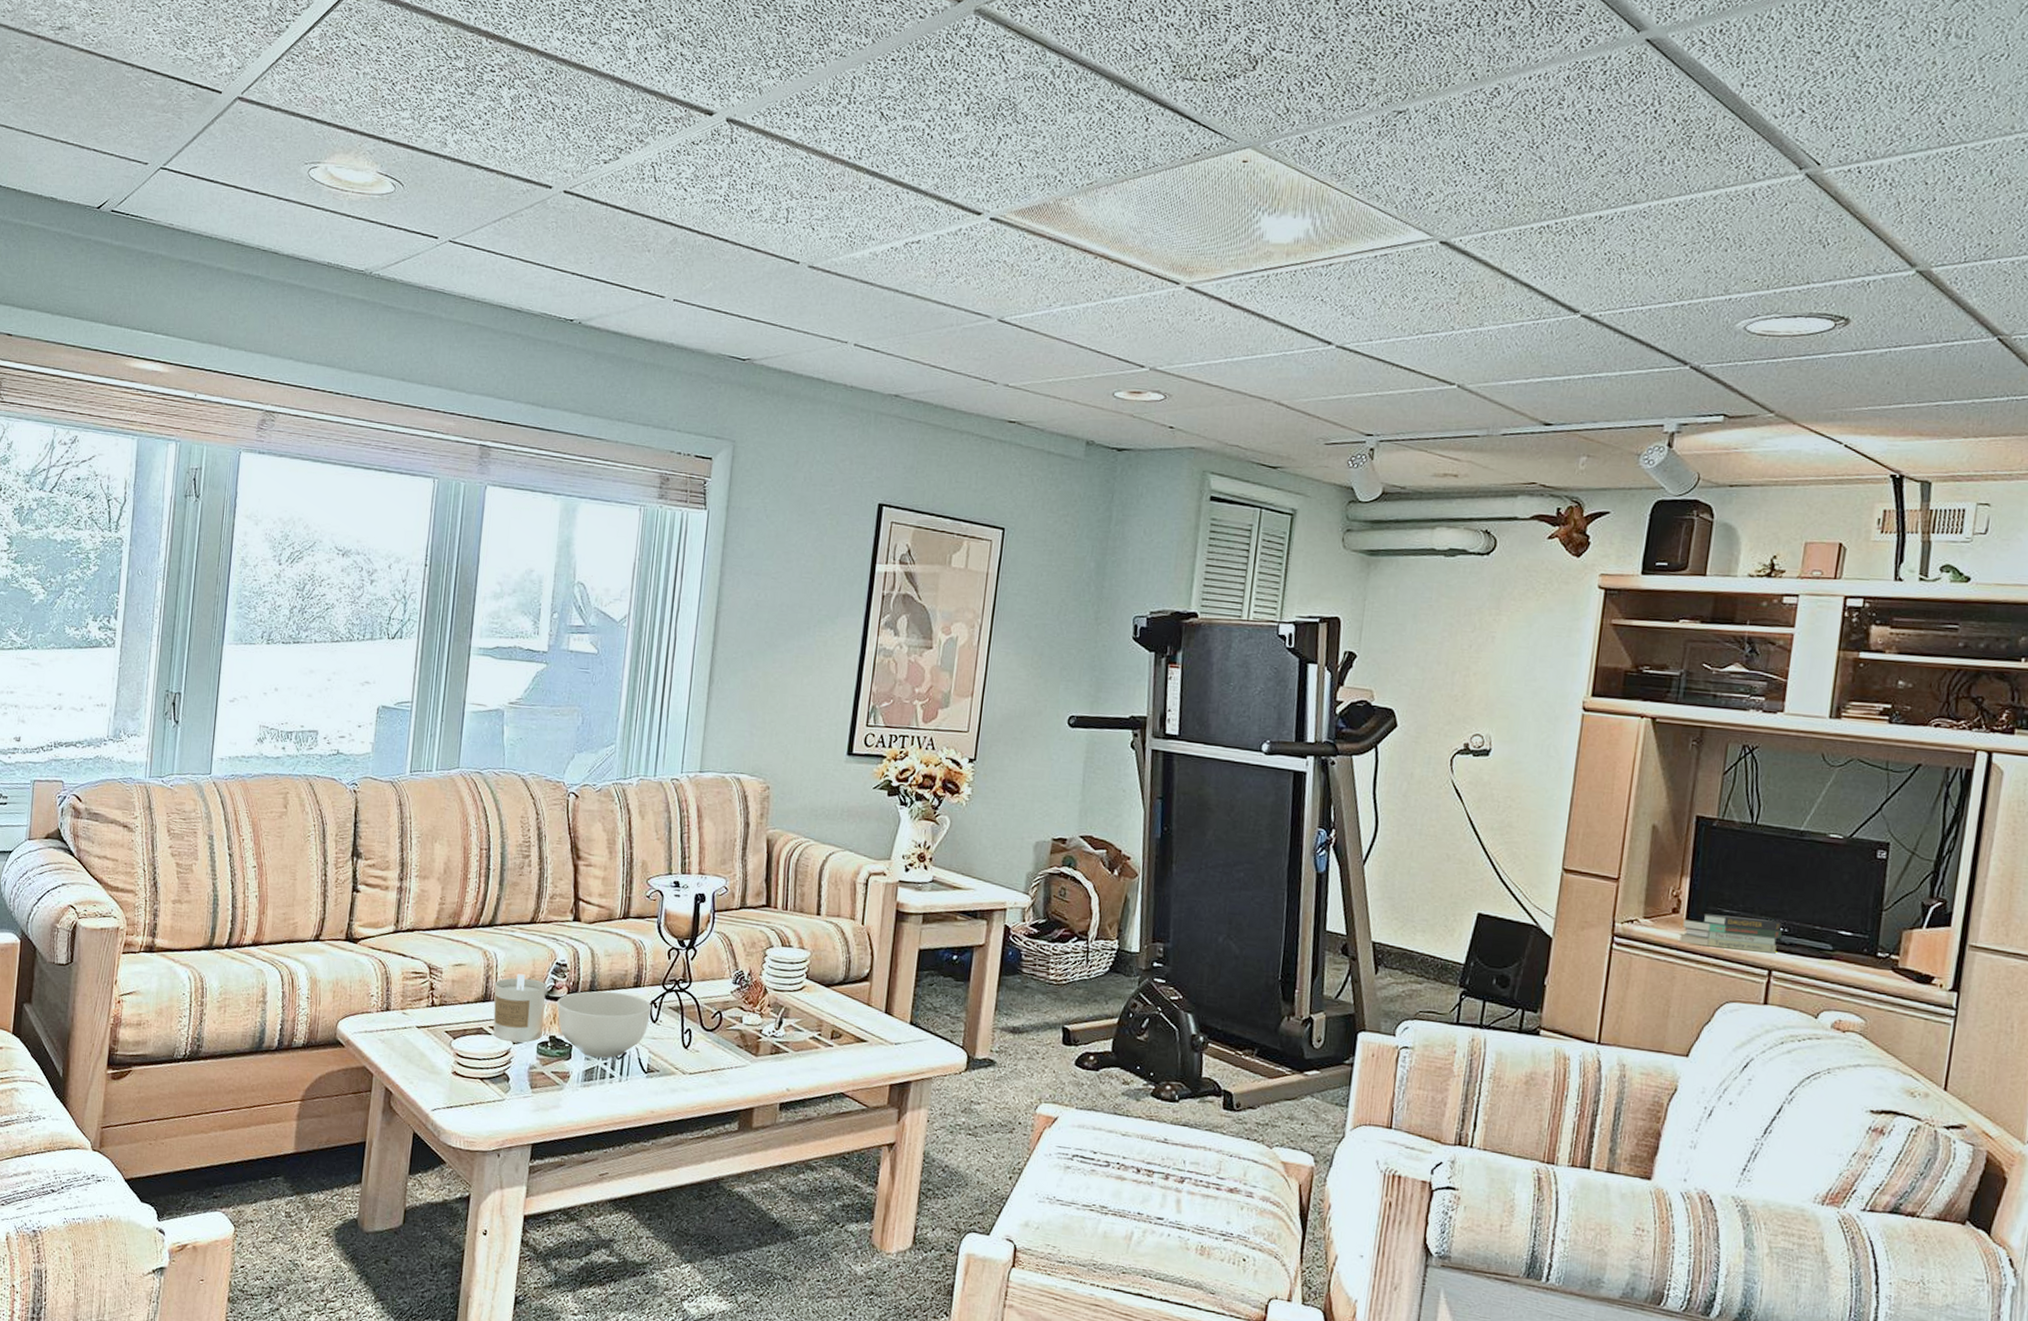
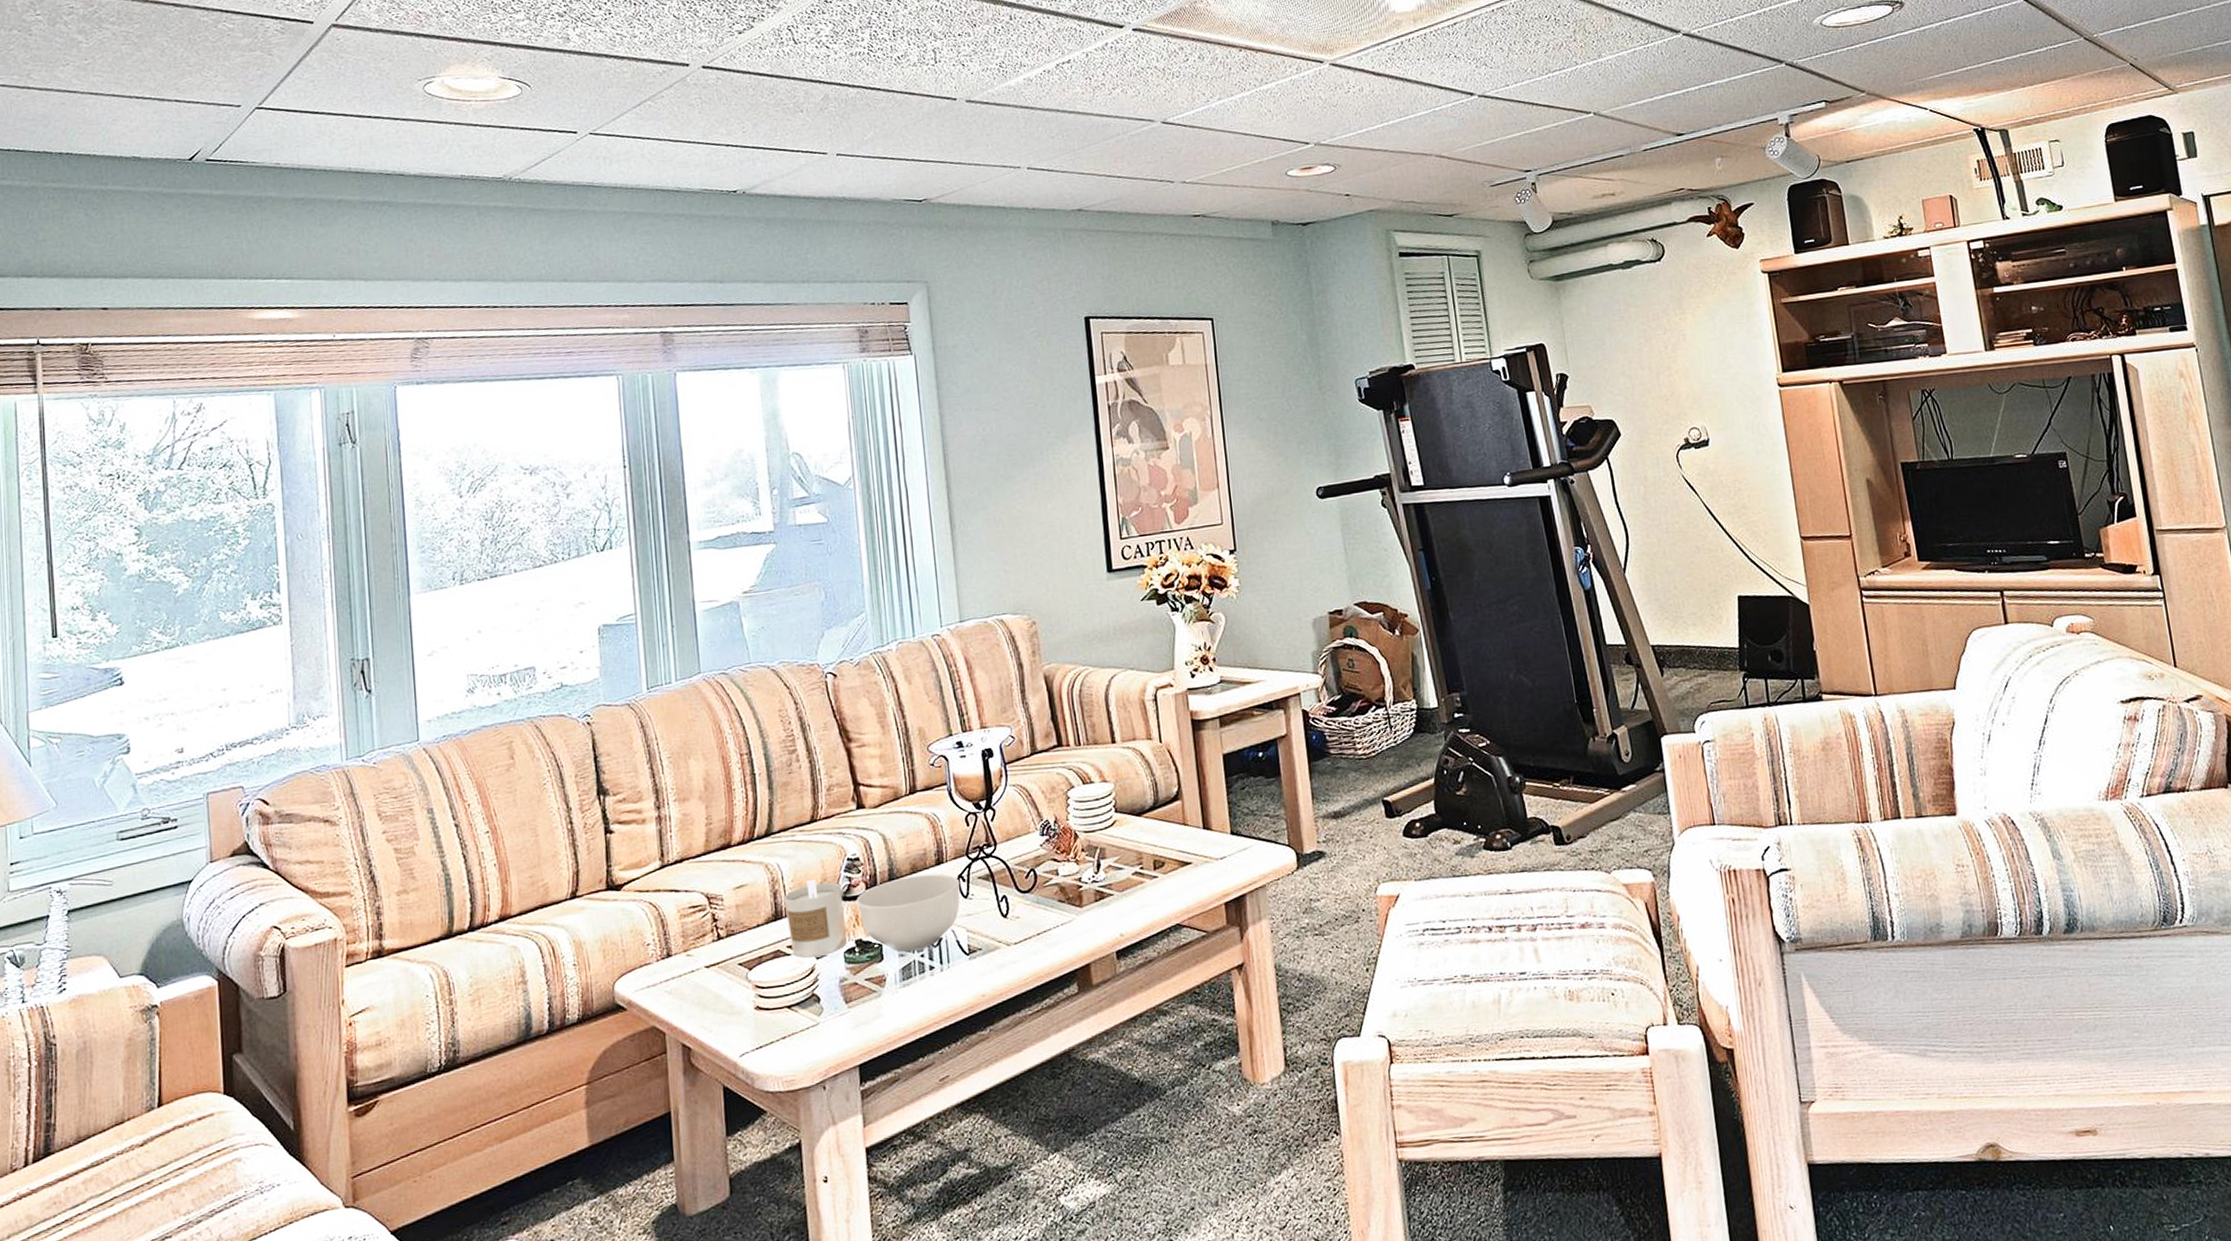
books: present [1679,913,1782,954] -> none [1916,544,2002,583]

